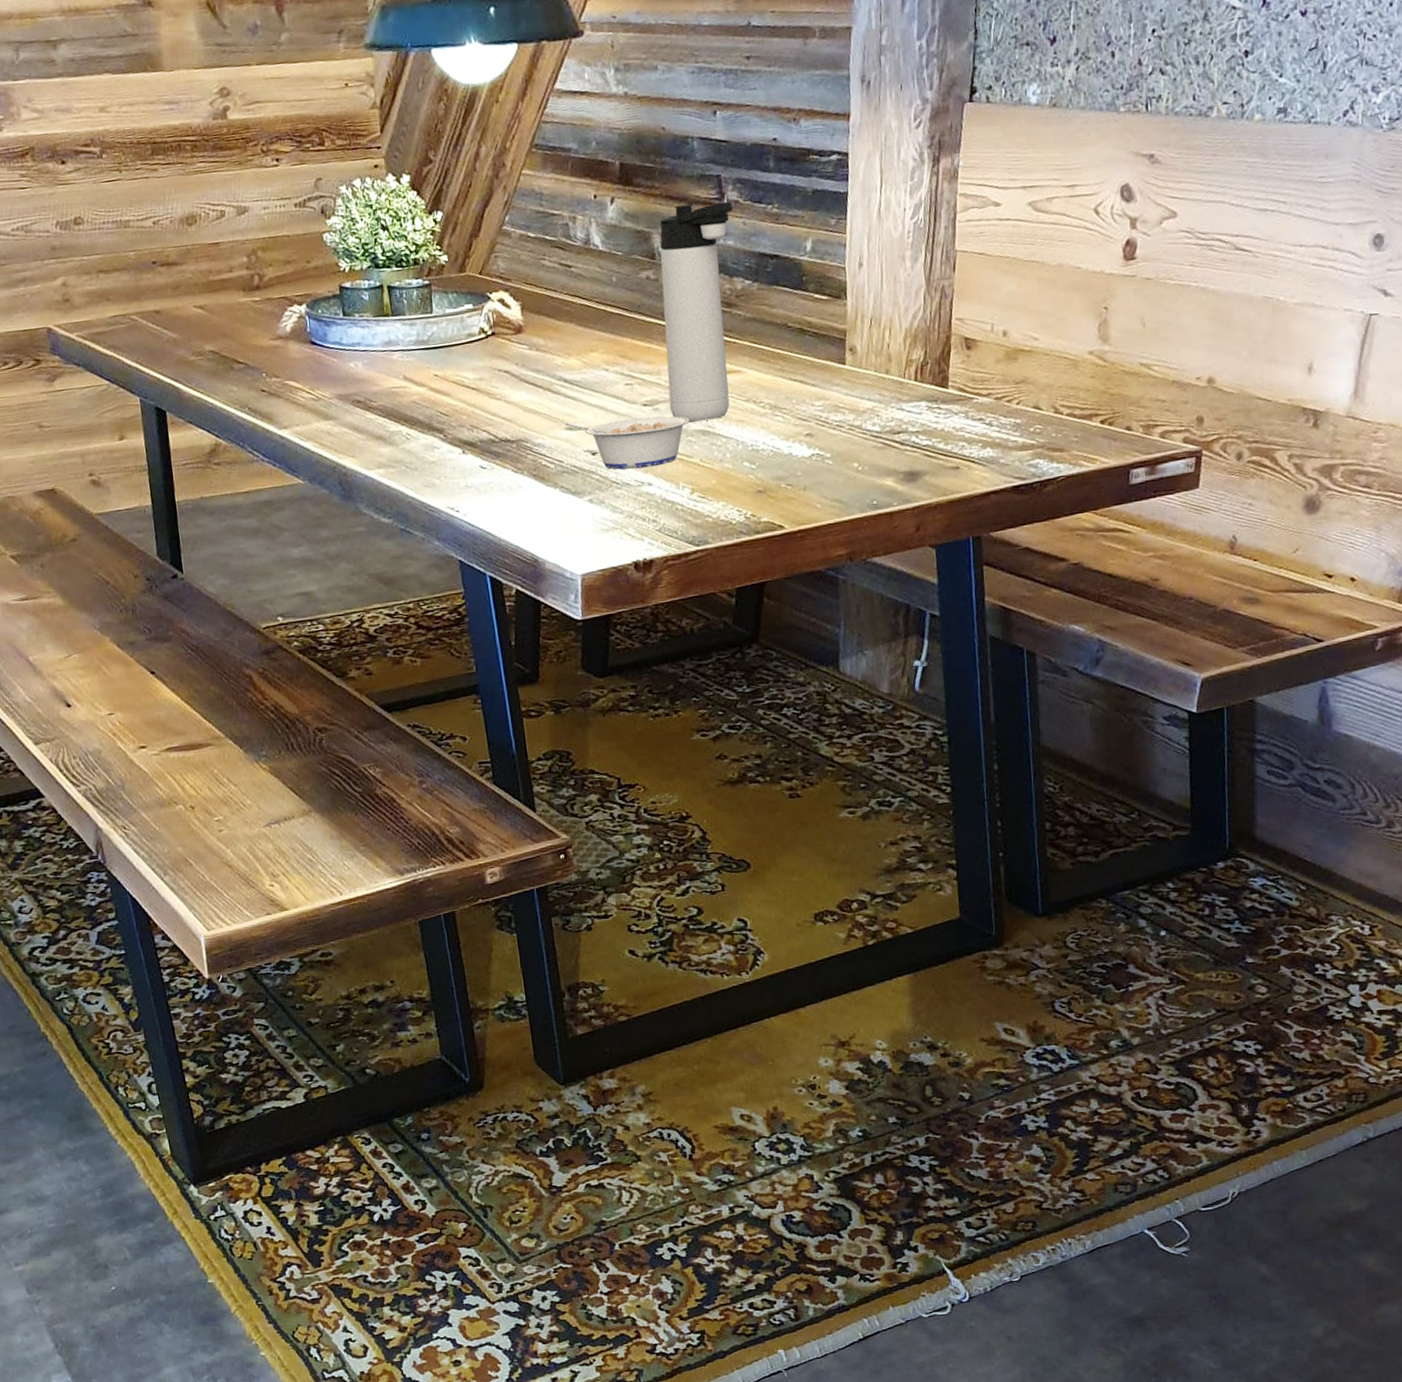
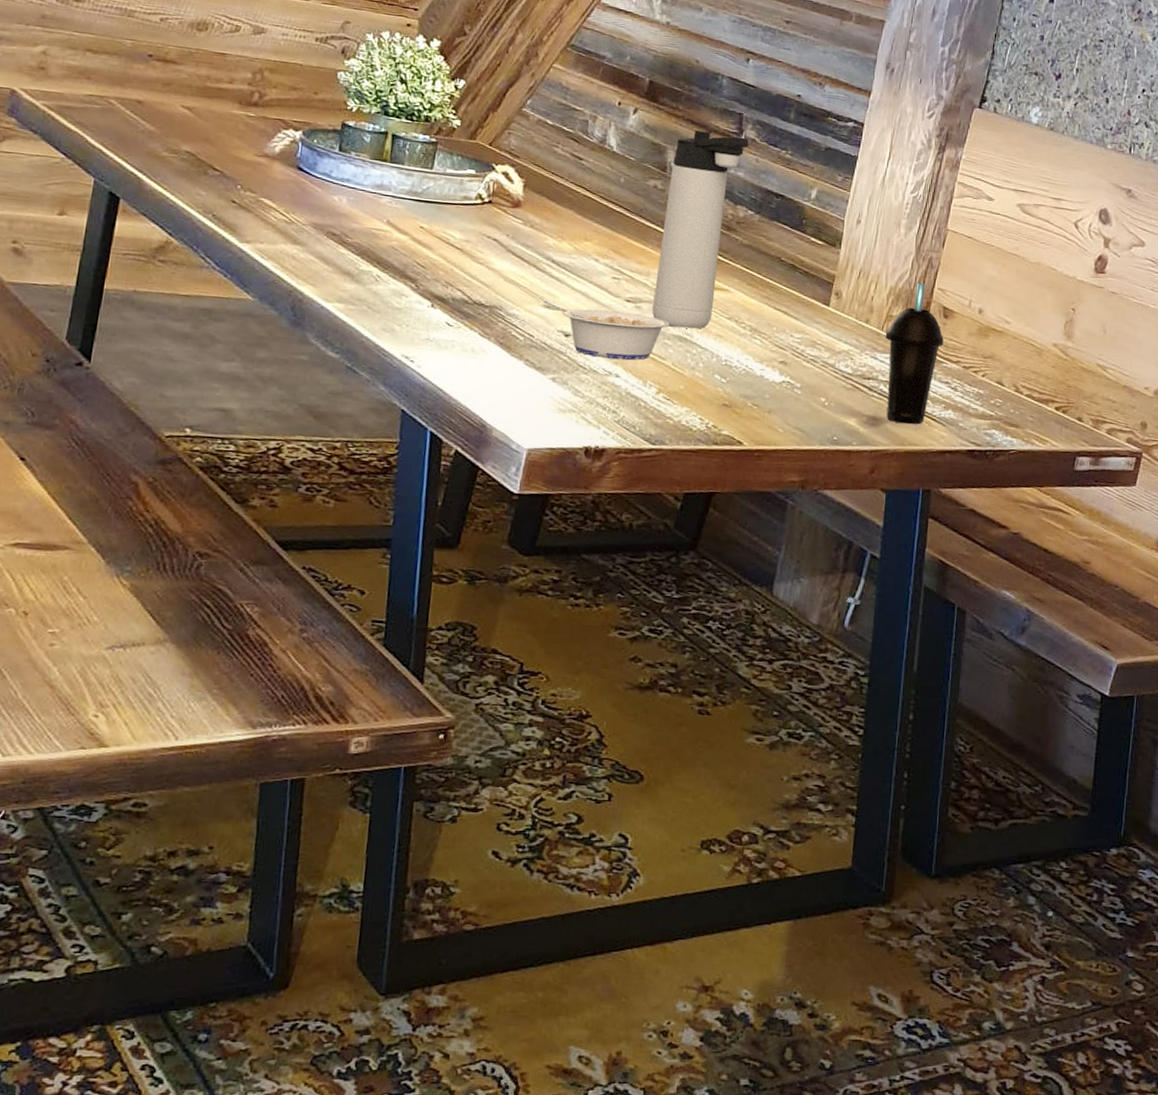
cup: none [908,316,971,473] -> present [885,282,944,425]

